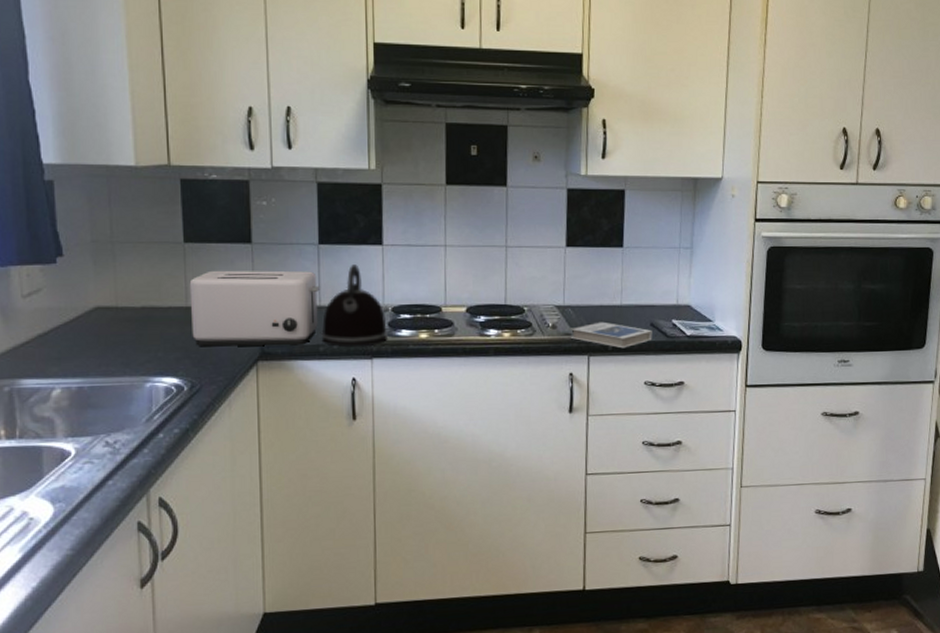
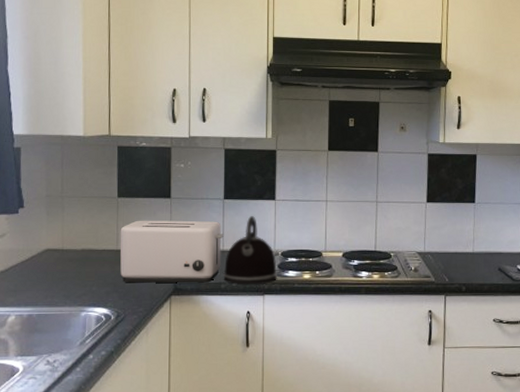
hardback book: present [570,321,652,349] -> none [429,266,500,290]

